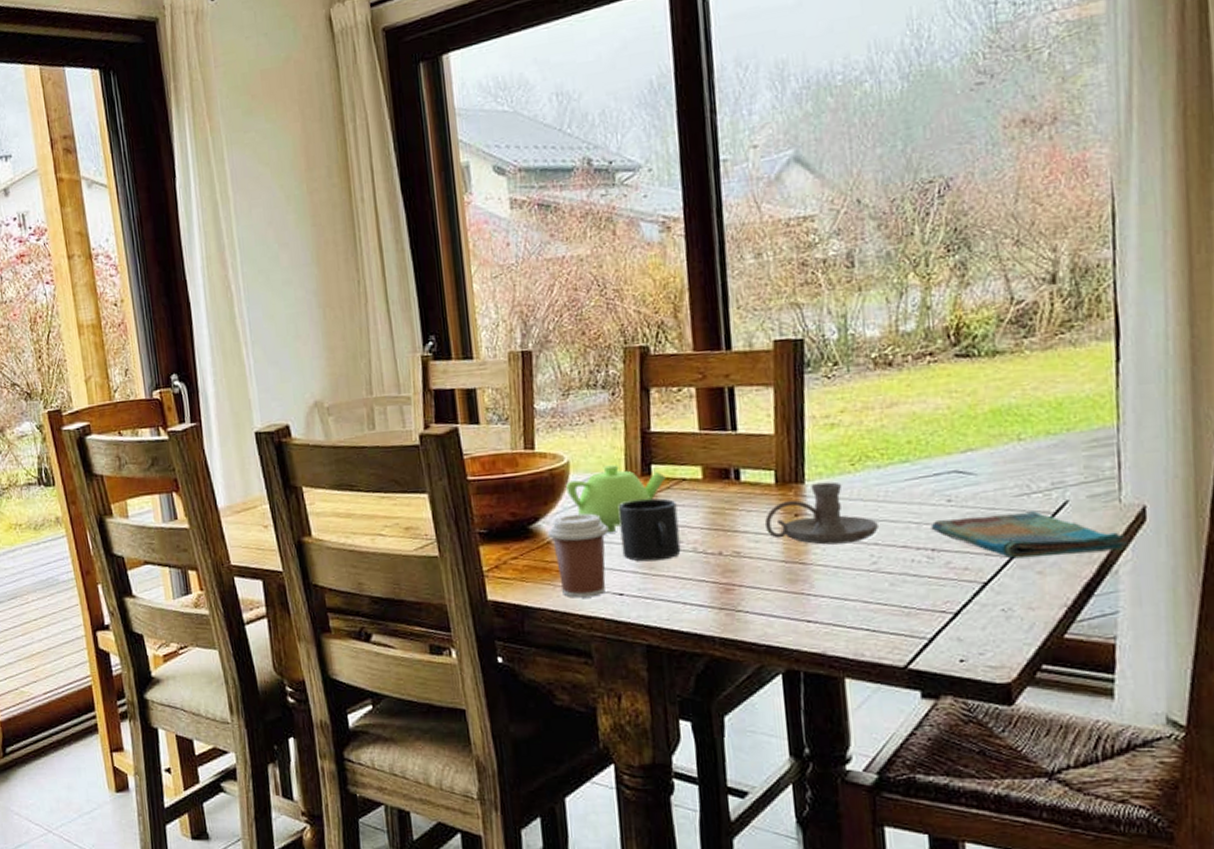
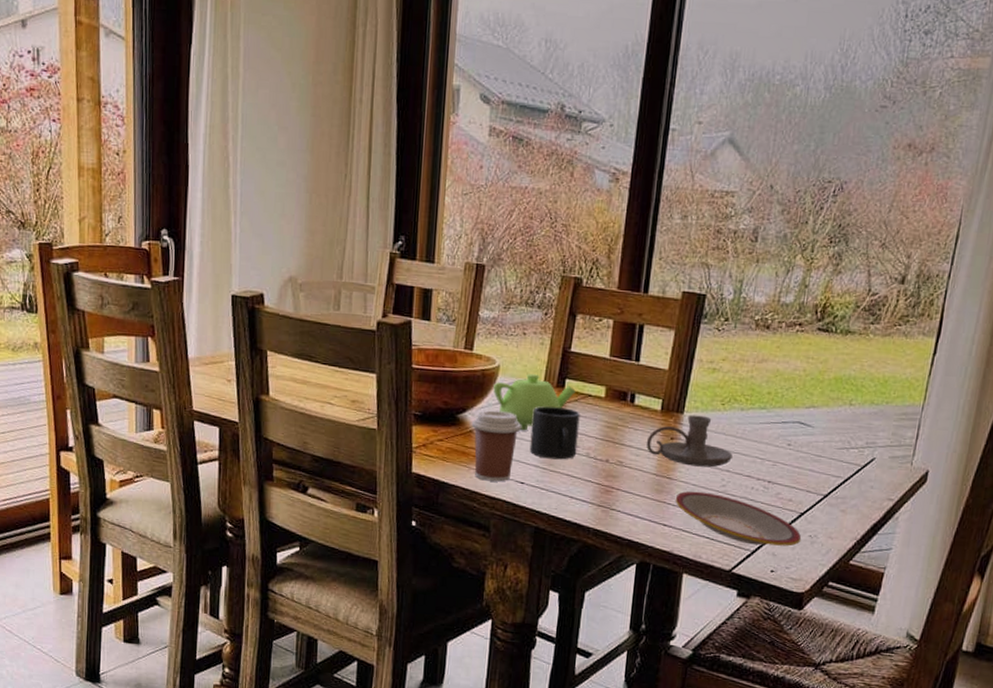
plate: none [815,574,992,631] -> present [675,491,802,547]
dish towel: present [930,511,1127,559] -> none [771,458,909,502]

